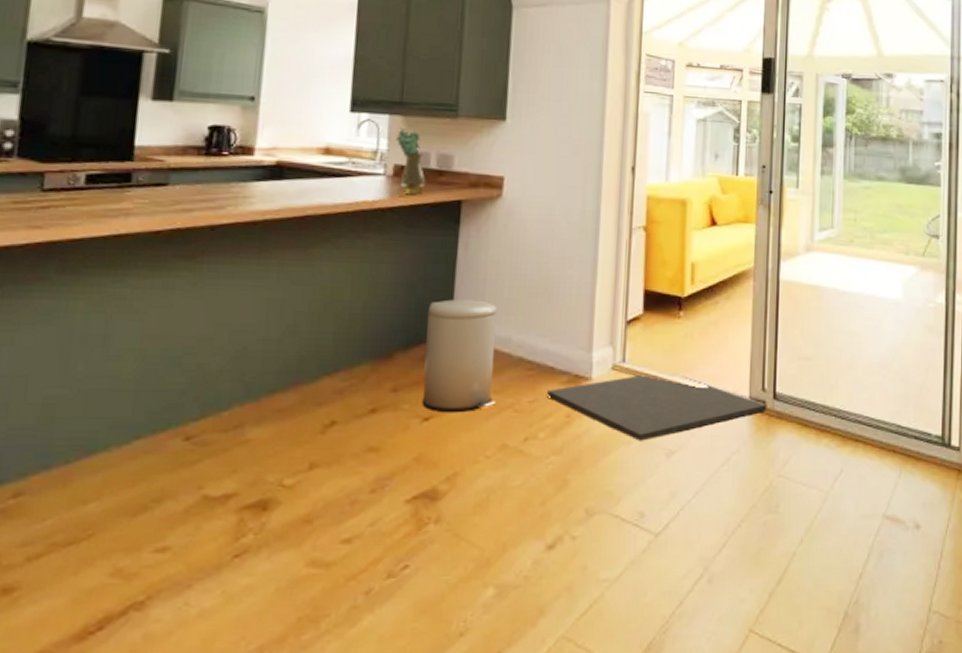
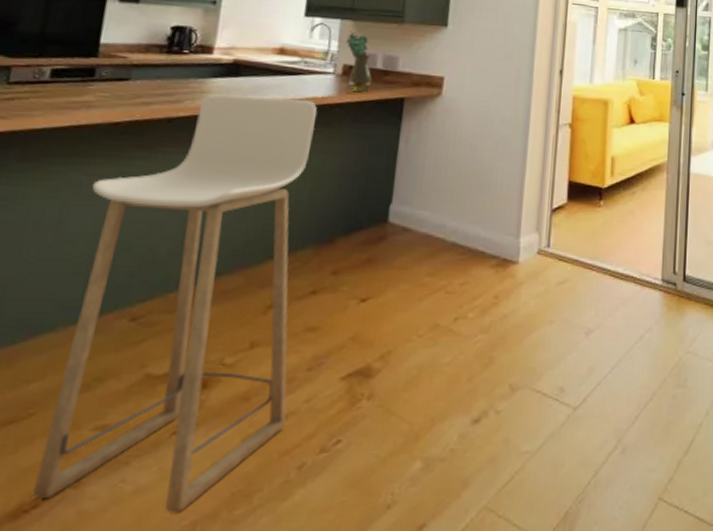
bar stool: none [97,199,369,637] -> present [33,94,318,512]
pedal bin: present [422,299,498,412] -> none [360,188,434,293]
doormat: present [546,374,767,441] -> none [476,258,678,321]

